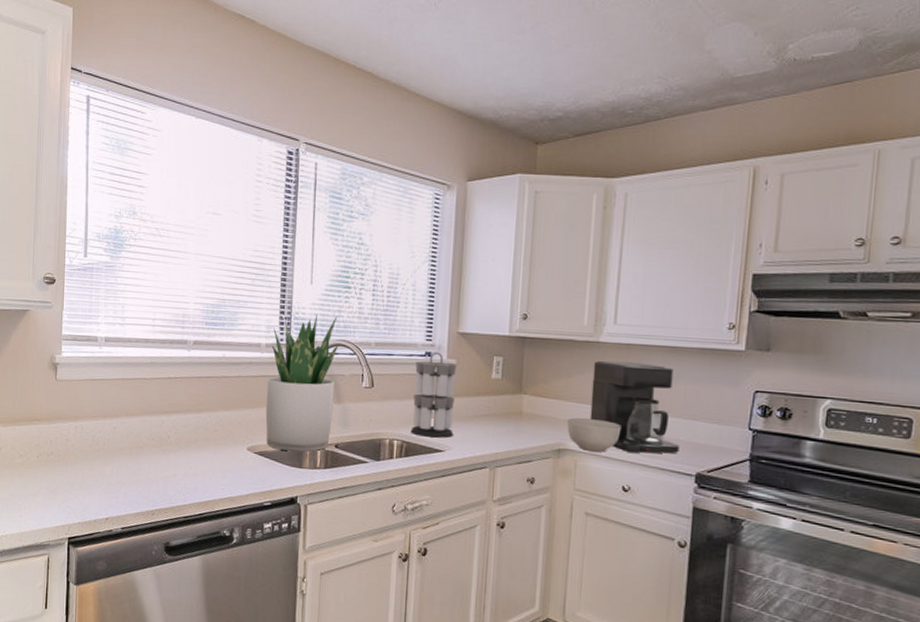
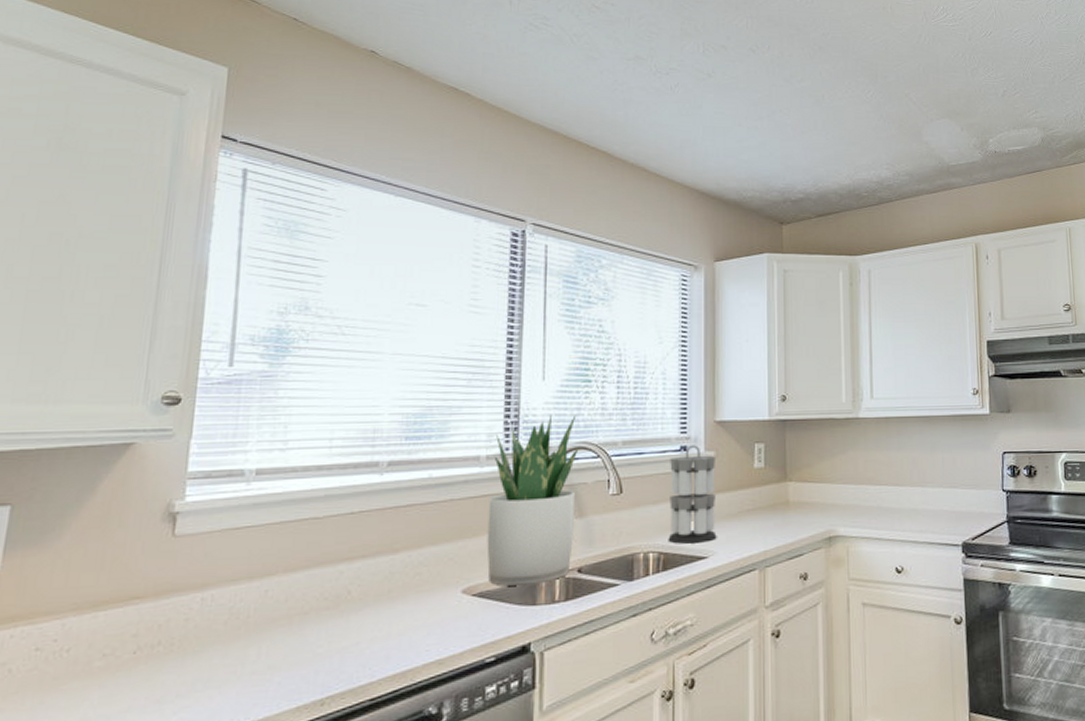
bowl: present [566,418,621,452] -> none [834,498,889,535]
coffee maker: present [590,360,680,454] -> none [855,435,945,531]

